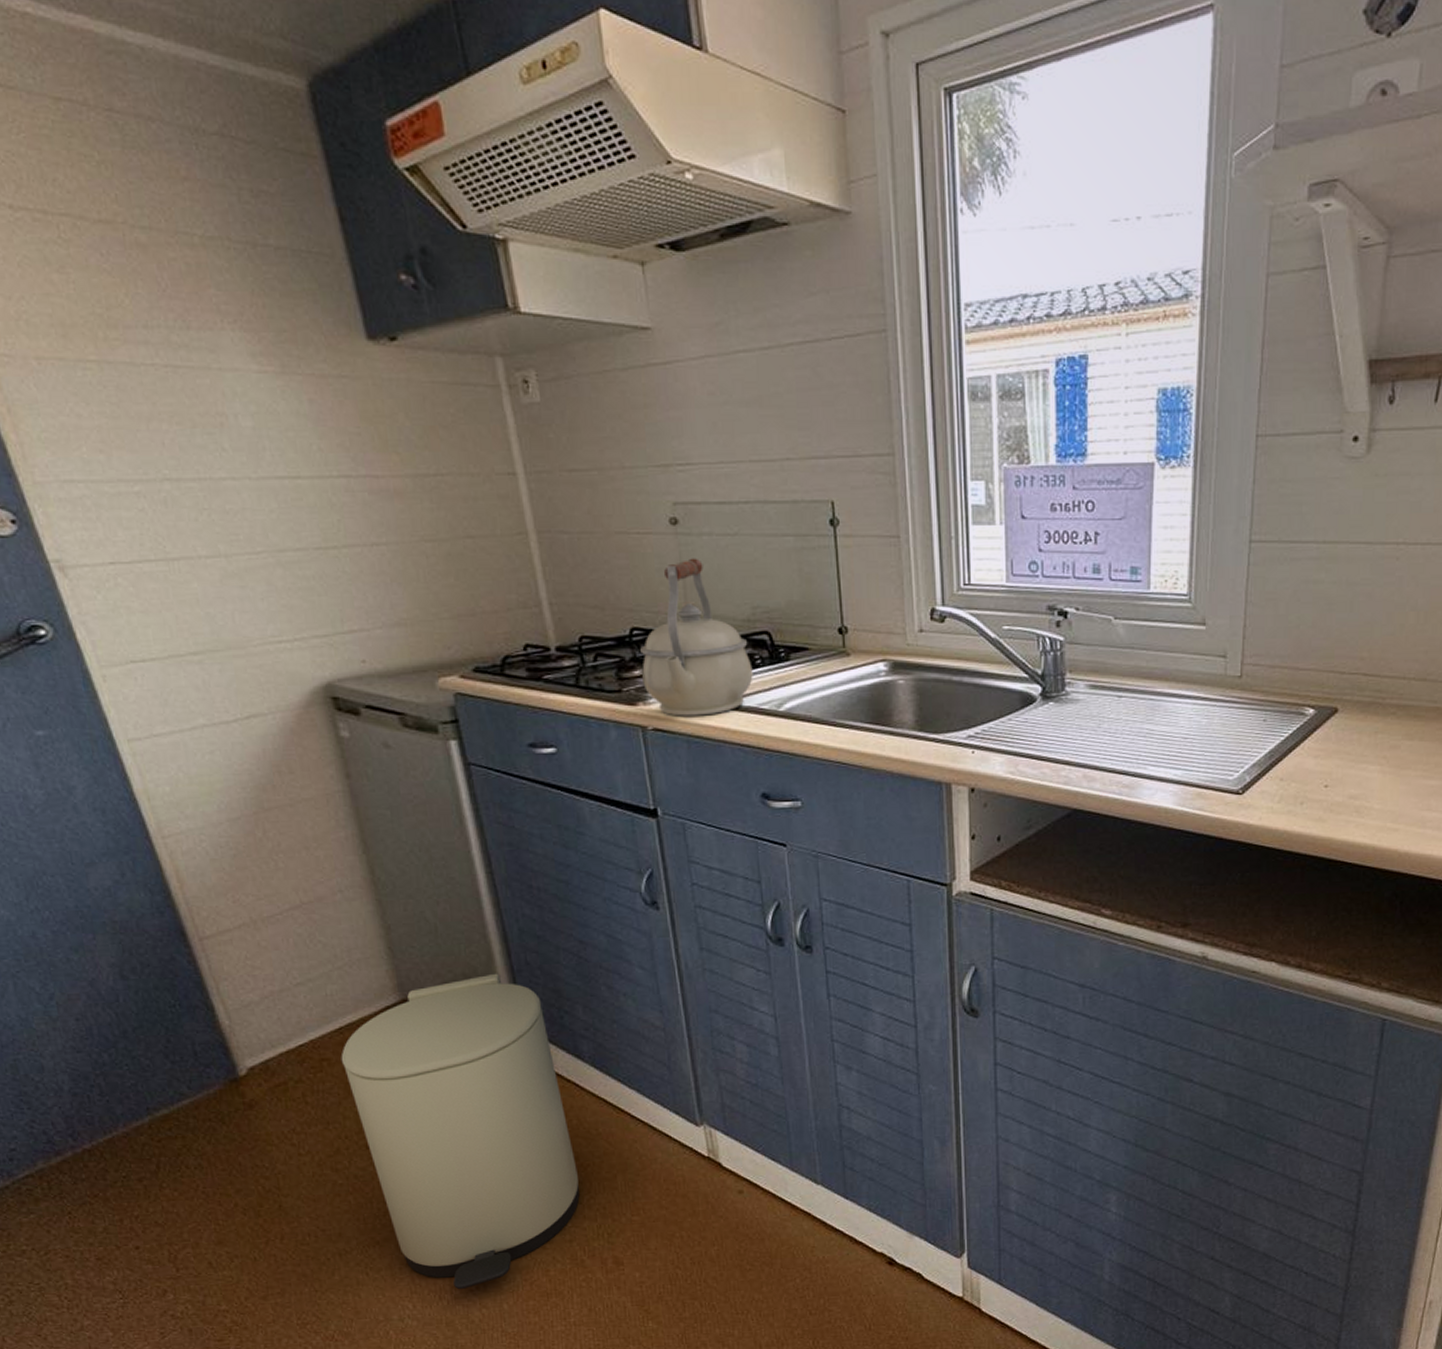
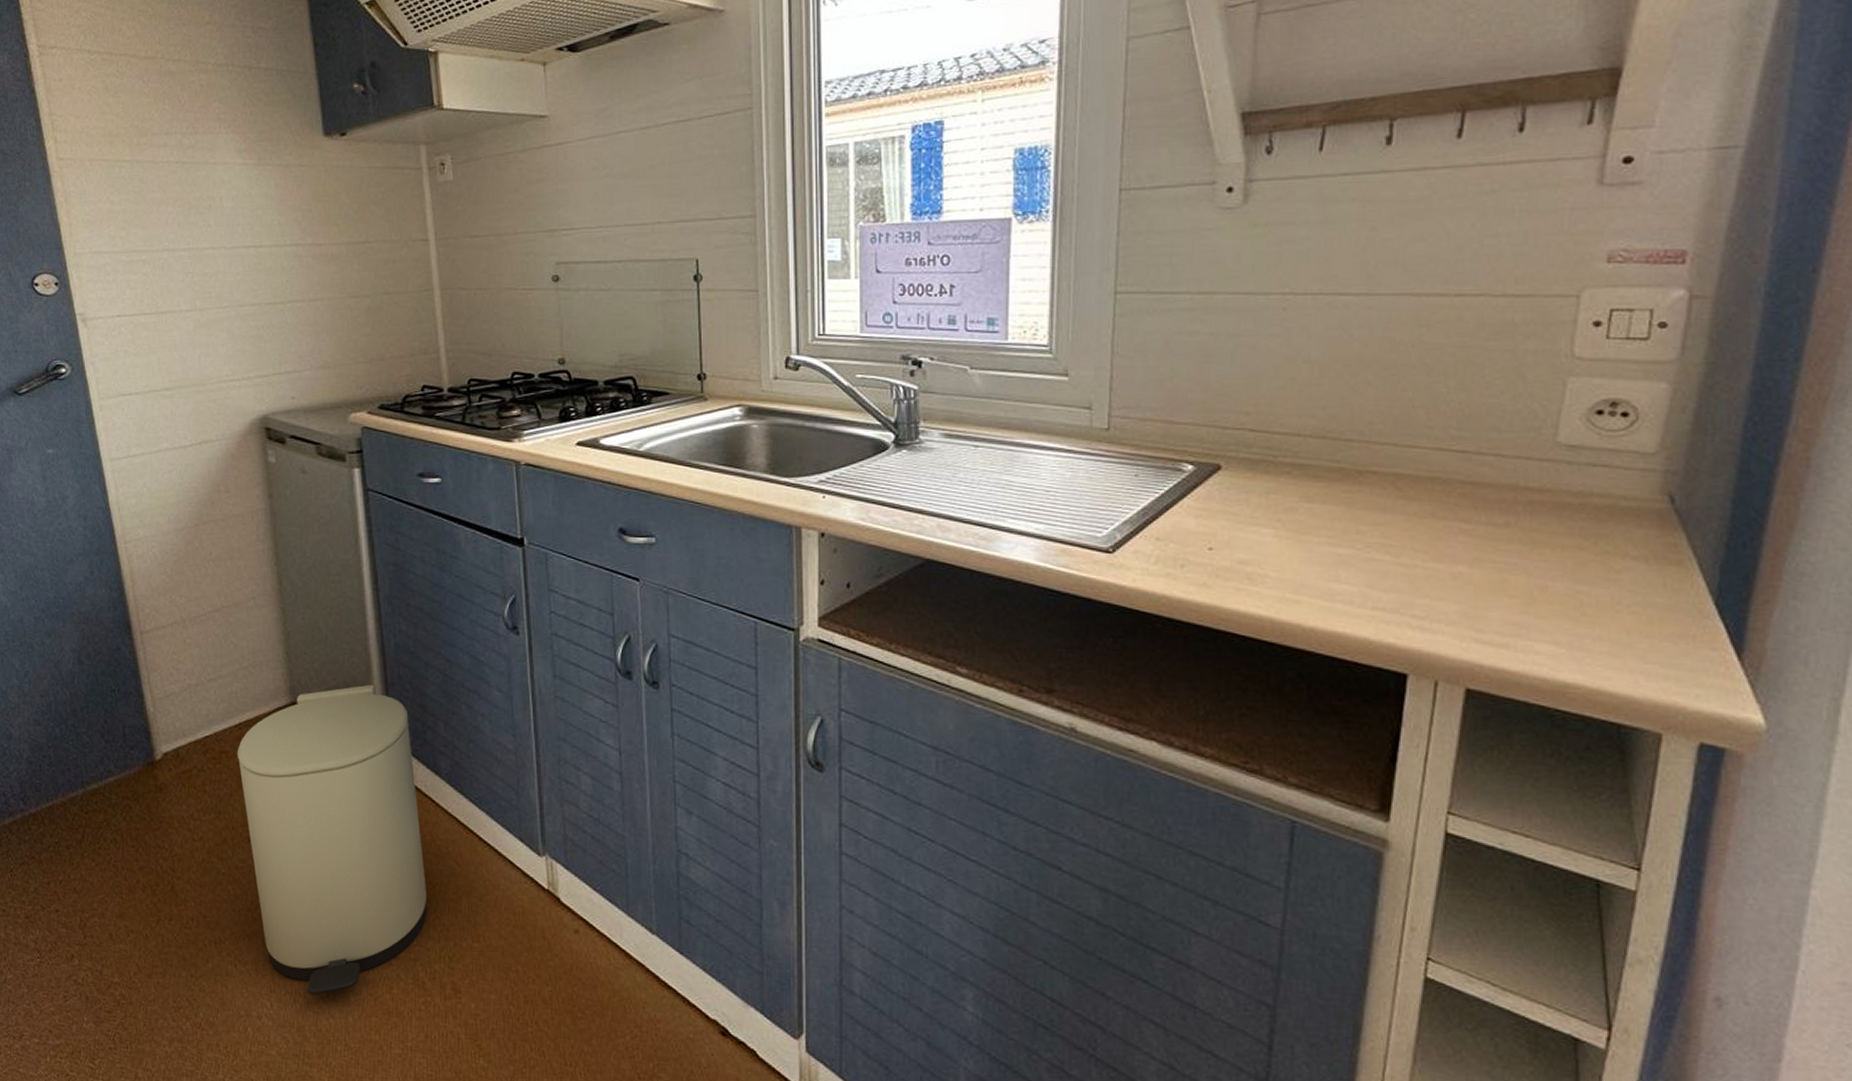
kettle: present [640,558,753,716] -> none [519,310,617,453]

